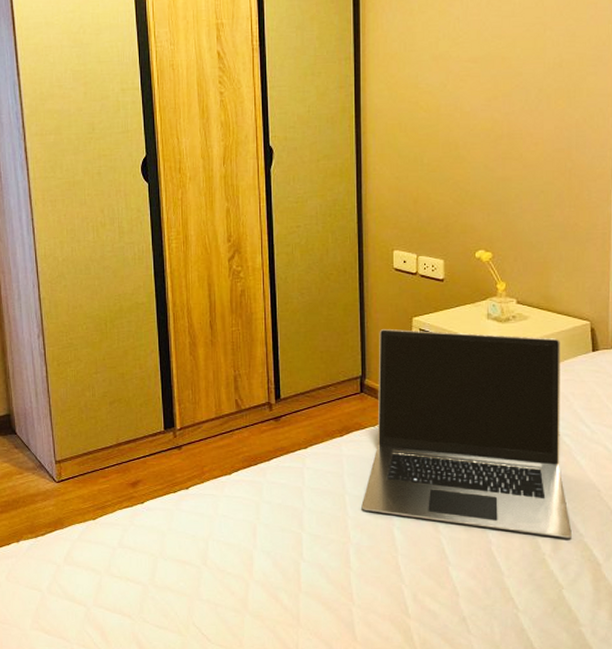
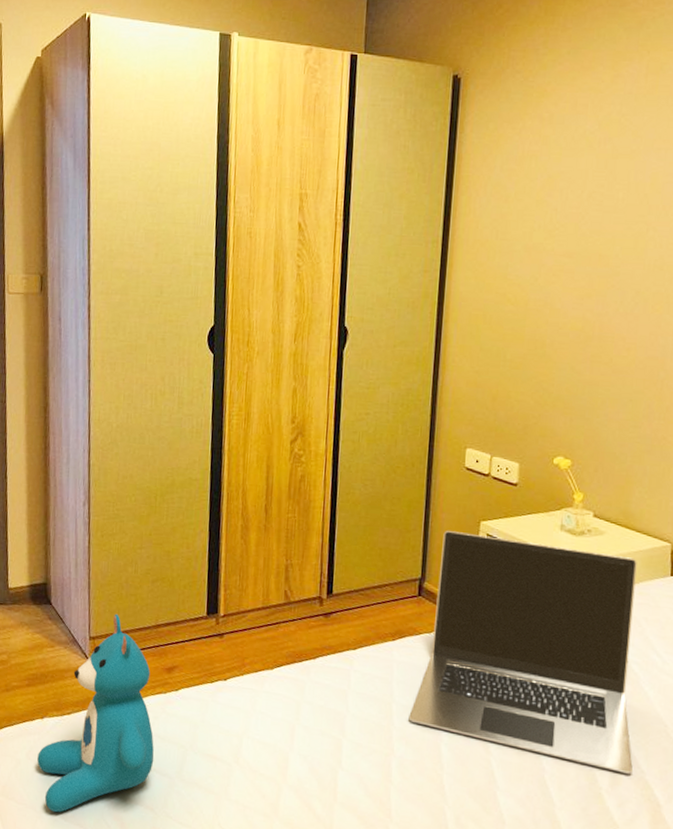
teddy bear: none [17,437,127,629] -> present [37,613,154,813]

